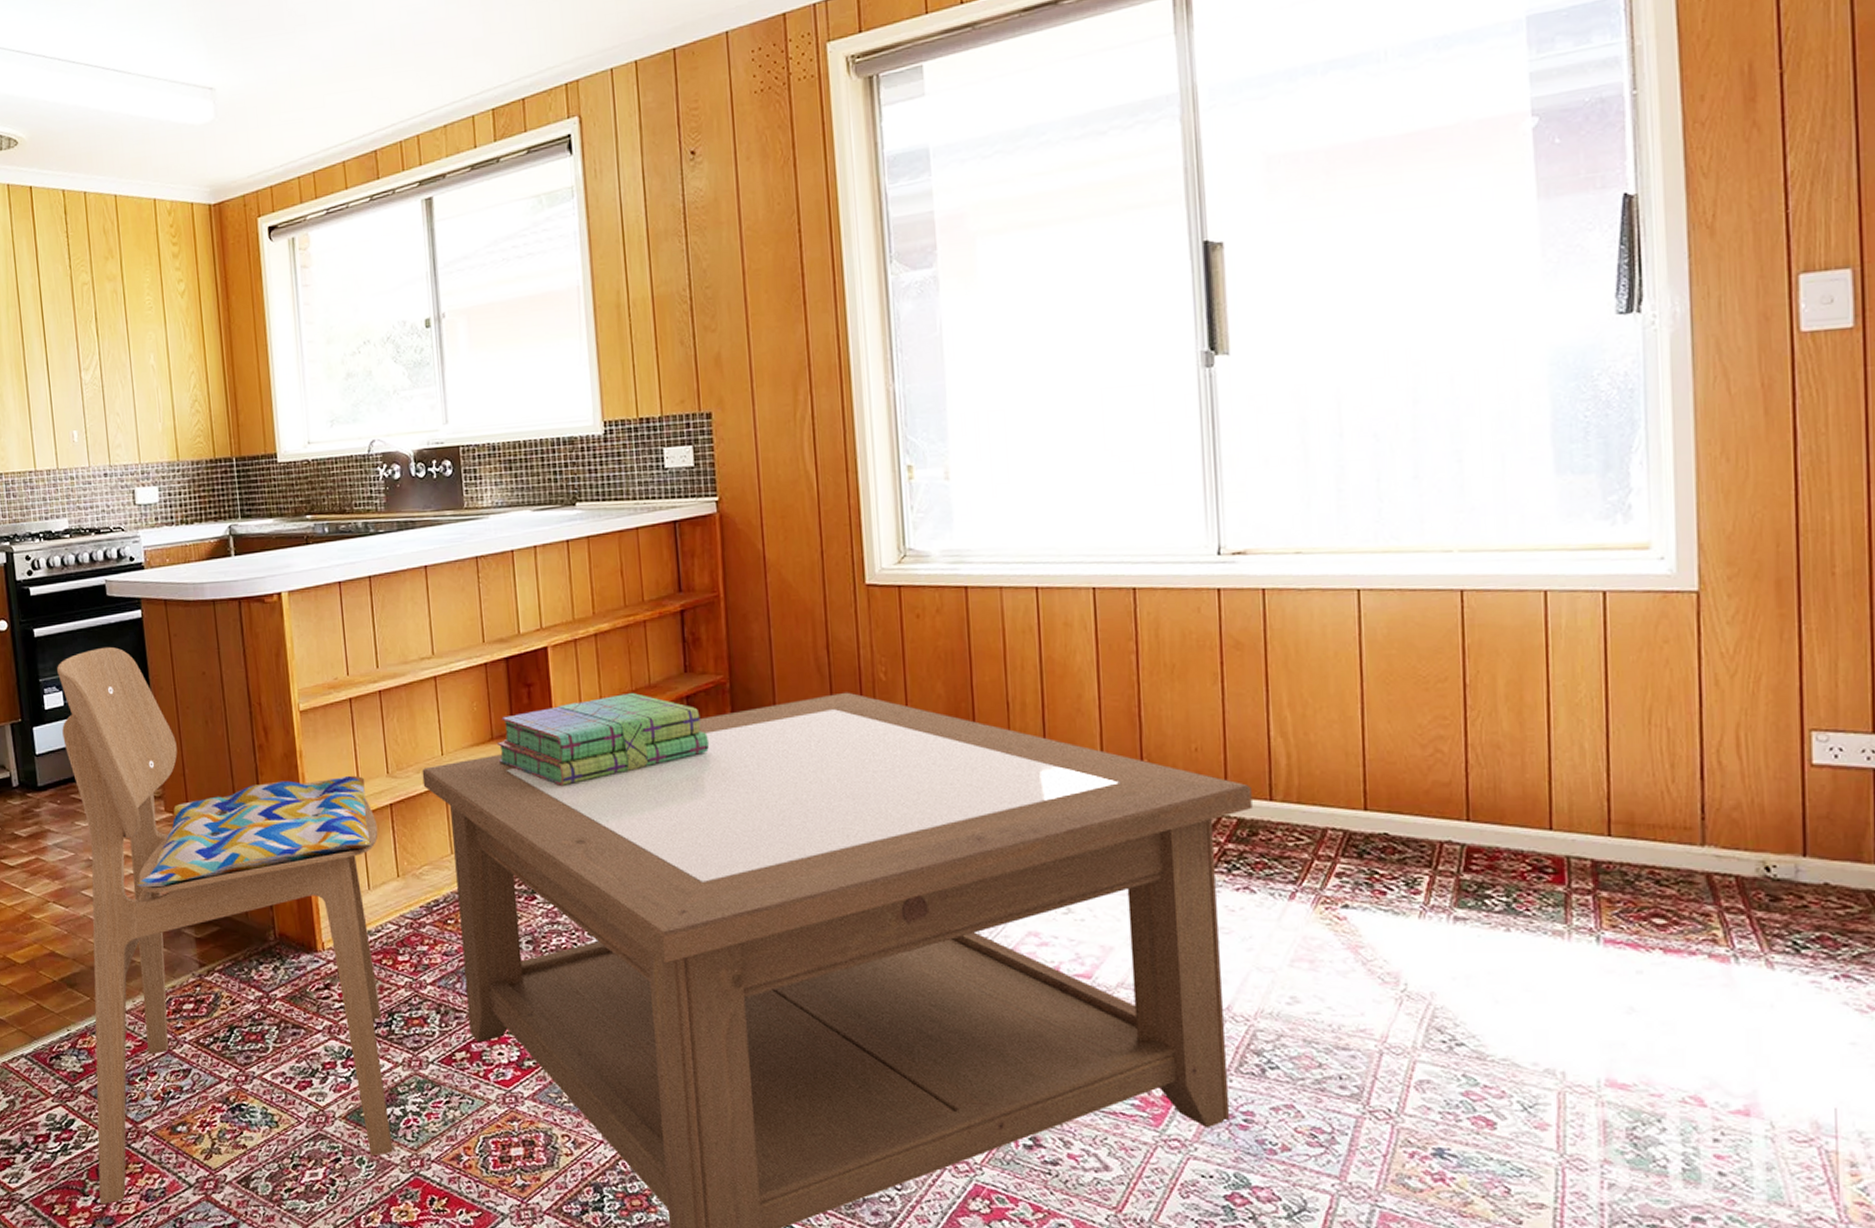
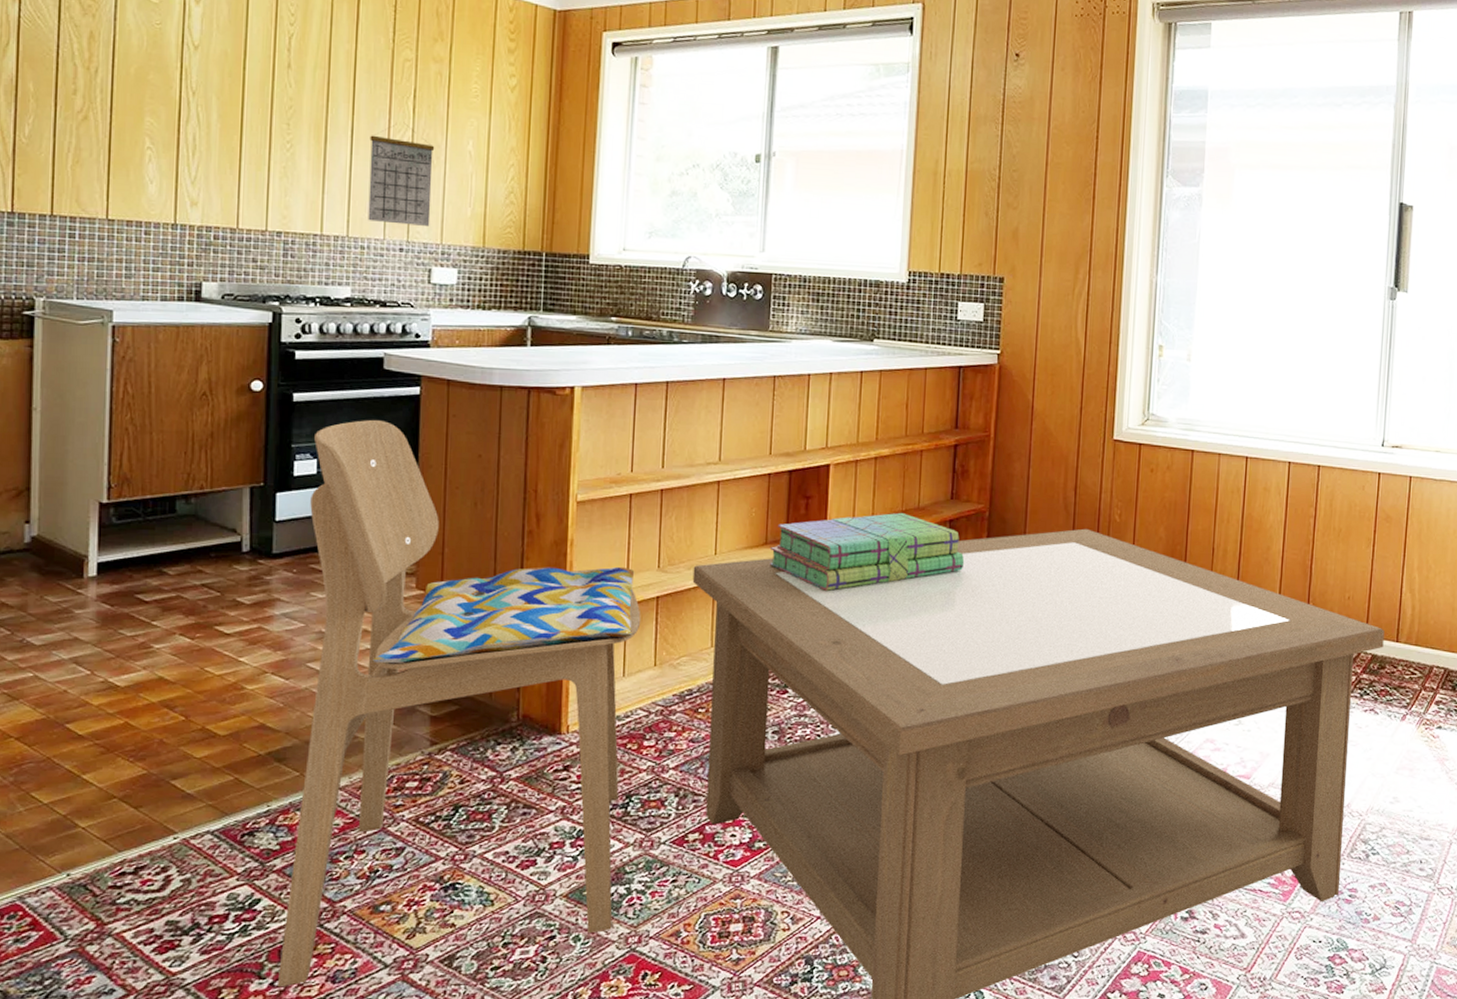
calendar: none [63,346,128,451] -> present [368,122,435,226]

